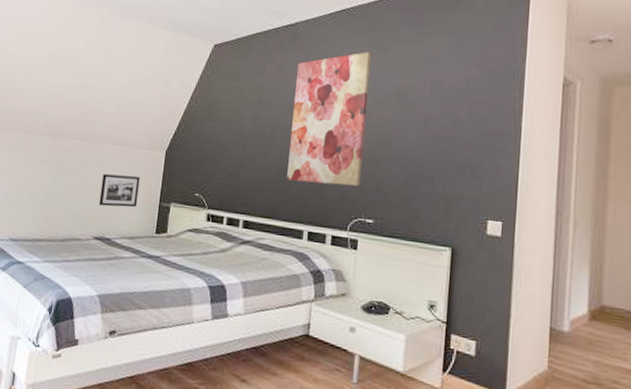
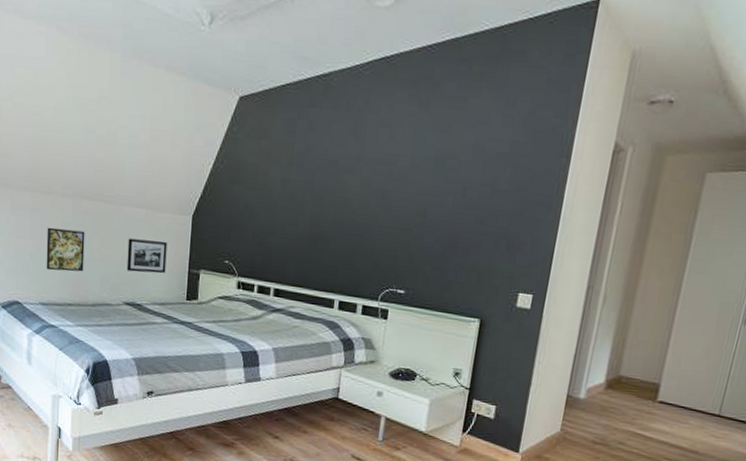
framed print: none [20,164,62,207] -> present [46,227,85,272]
wall art: present [287,52,371,187] -> none [318,109,411,257]

